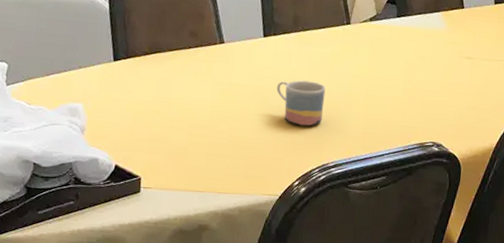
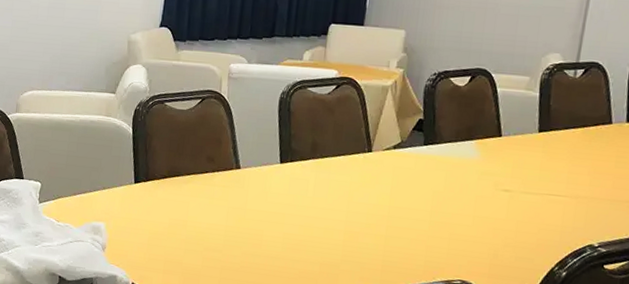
mug: present [276,80,326,126] -> none [291,208,343,256]

